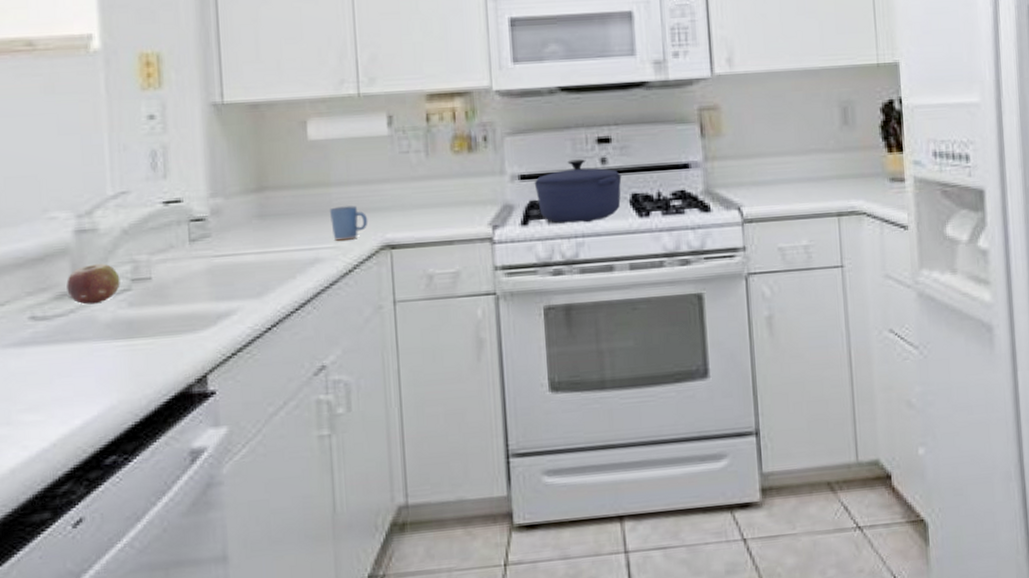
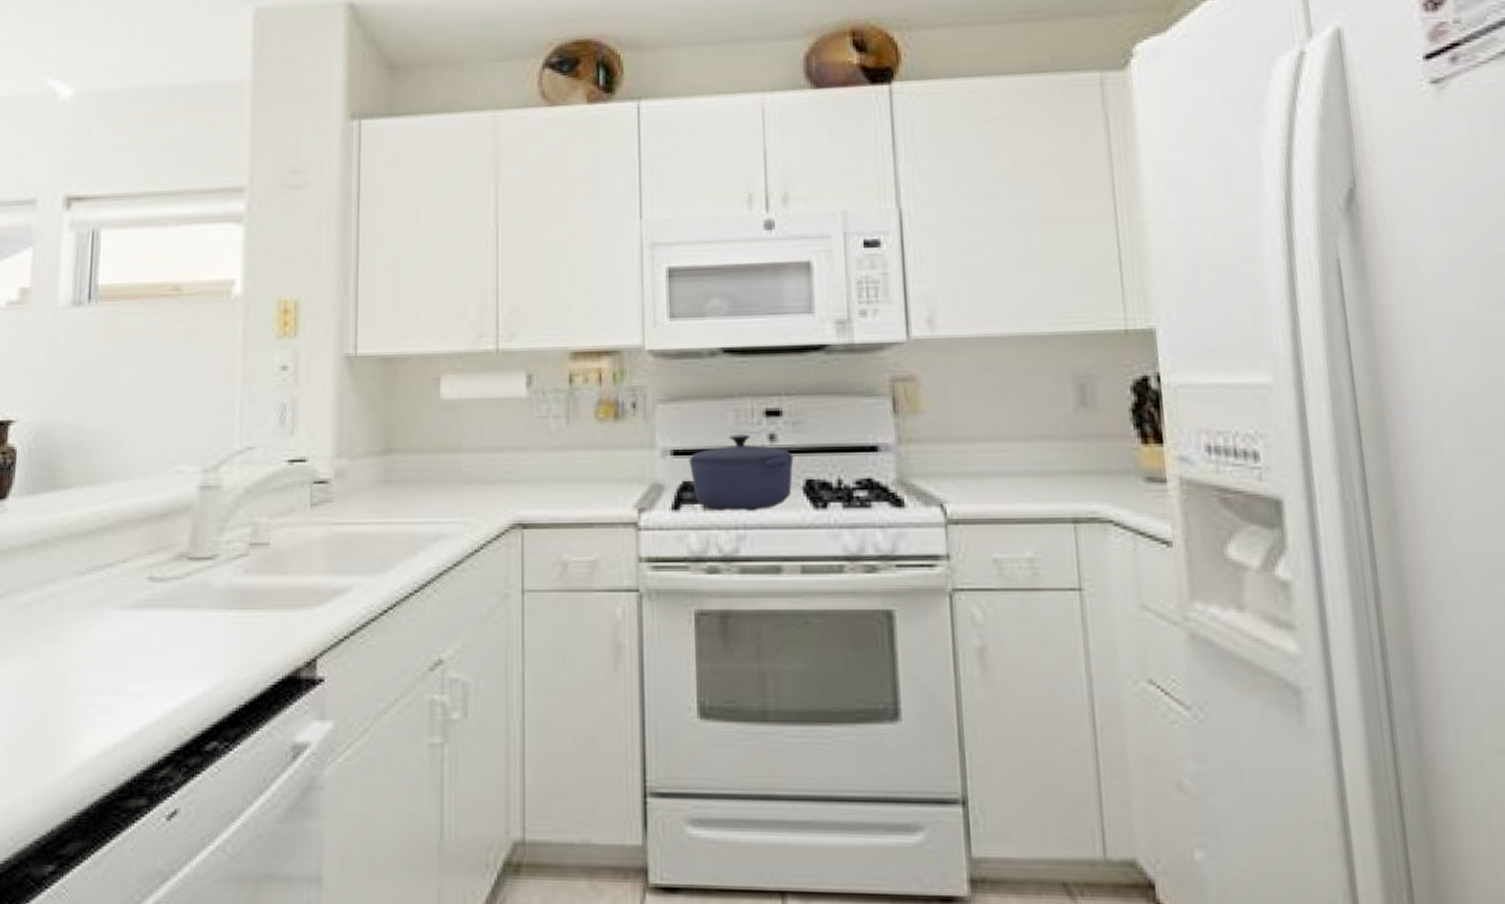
fruit: present [66,263,120,305] -> none [186,523,239,568]
mug: present [329,205,368,241] -> none [457,475,499,515]

